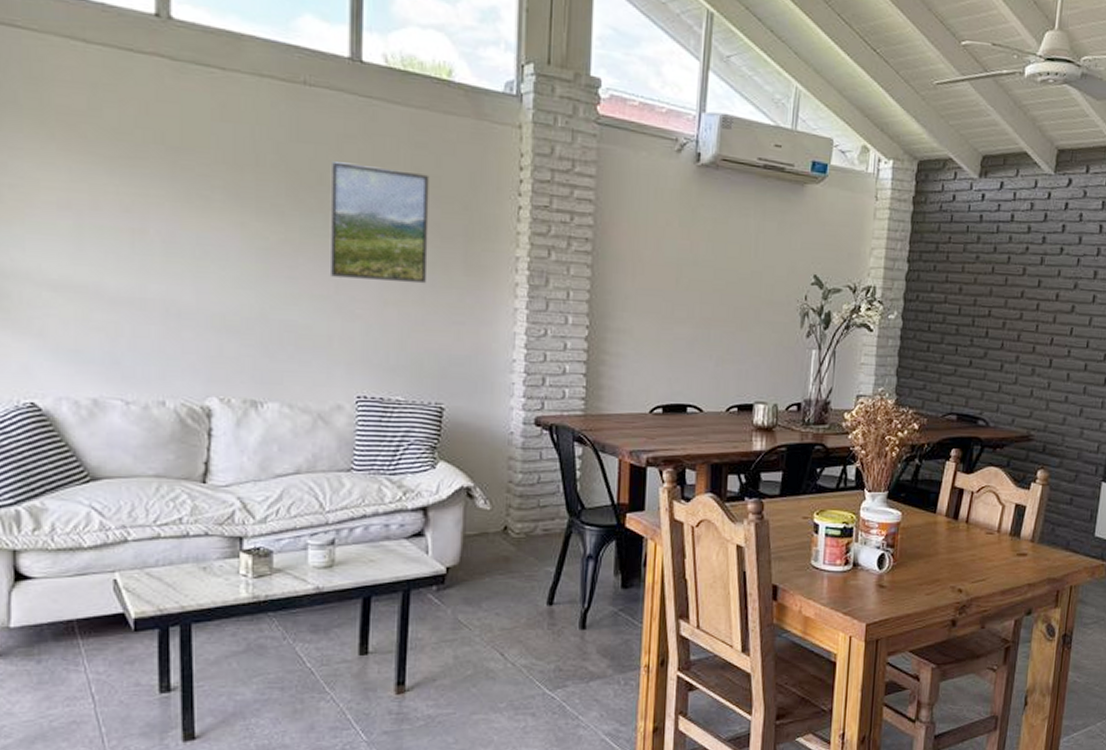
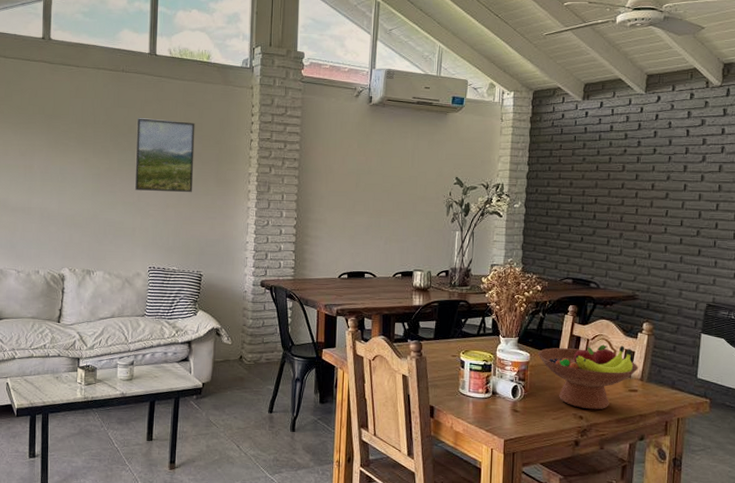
fruit bowl: none [911,498,1030,580] -> present [538,344,638,410]

